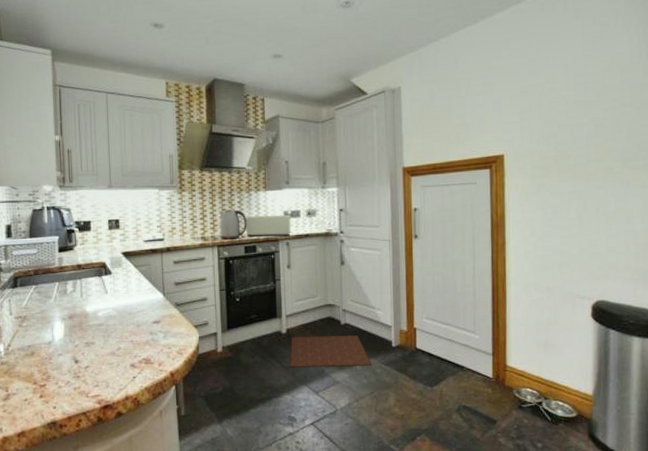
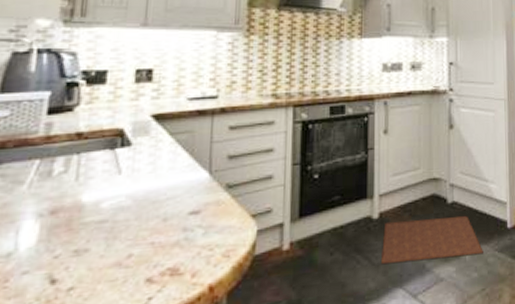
kettle: present [219,209,247,240] -> none [298,58,335,98]
toaster: present [245,215,291,237] -> none [333,67,390,94]

